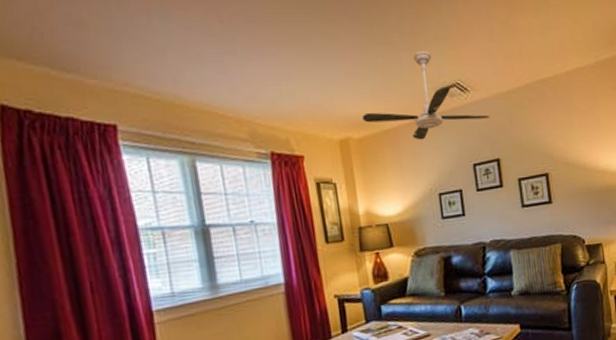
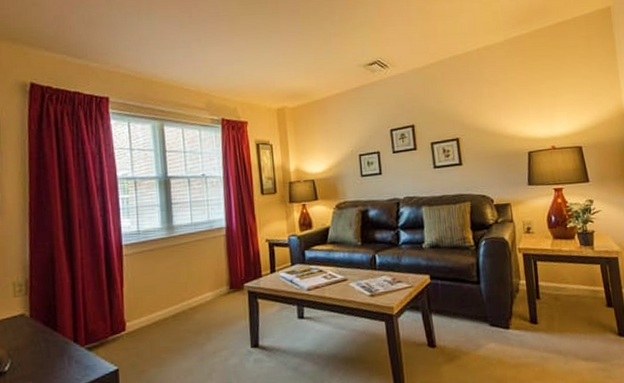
ceiling fan: present [363,50,490,140] -> none [297,34,406,109]

